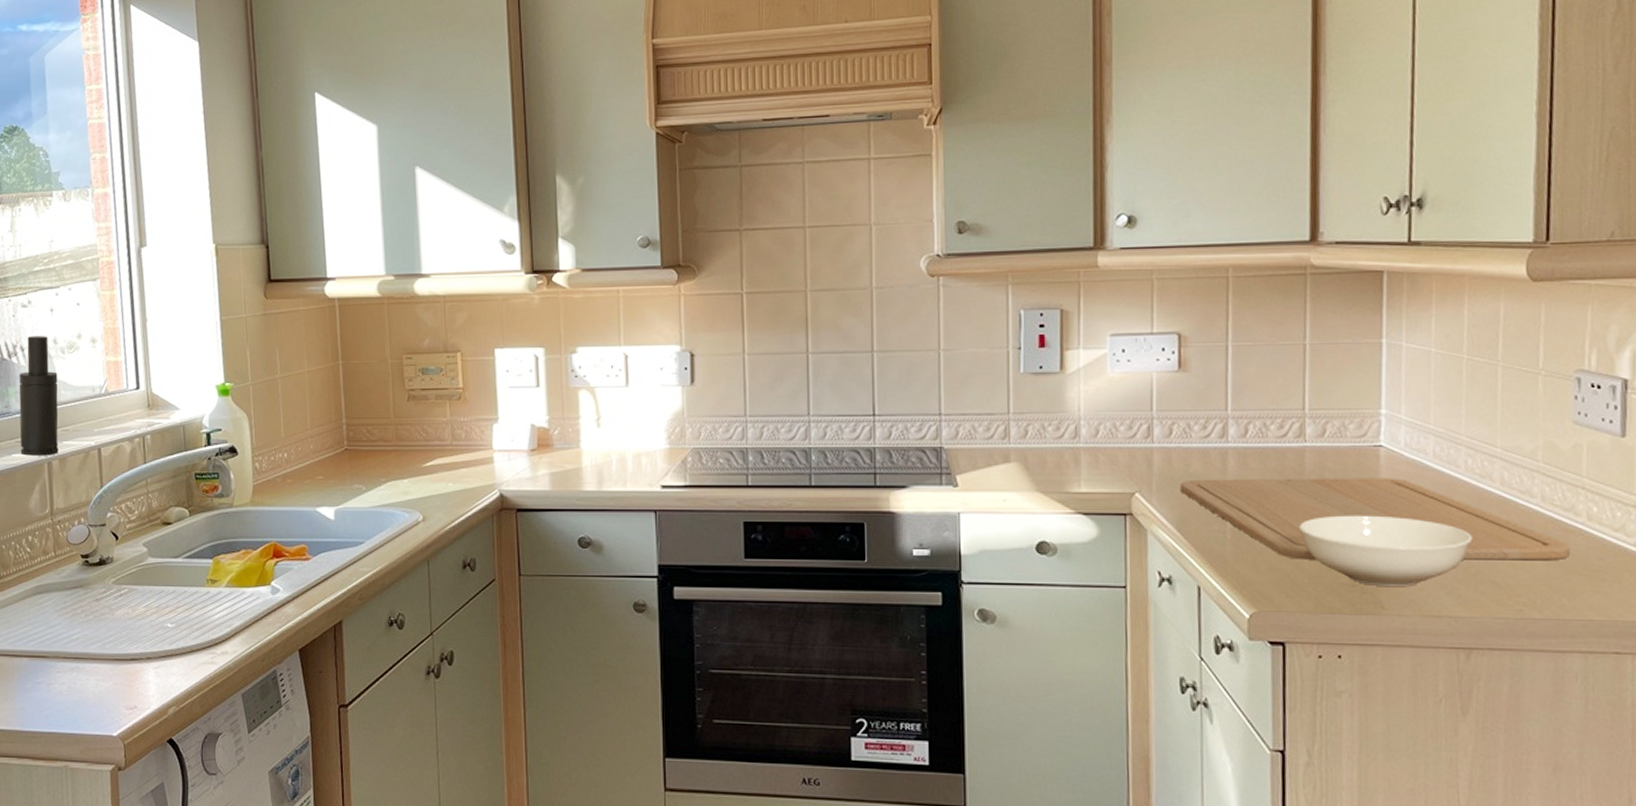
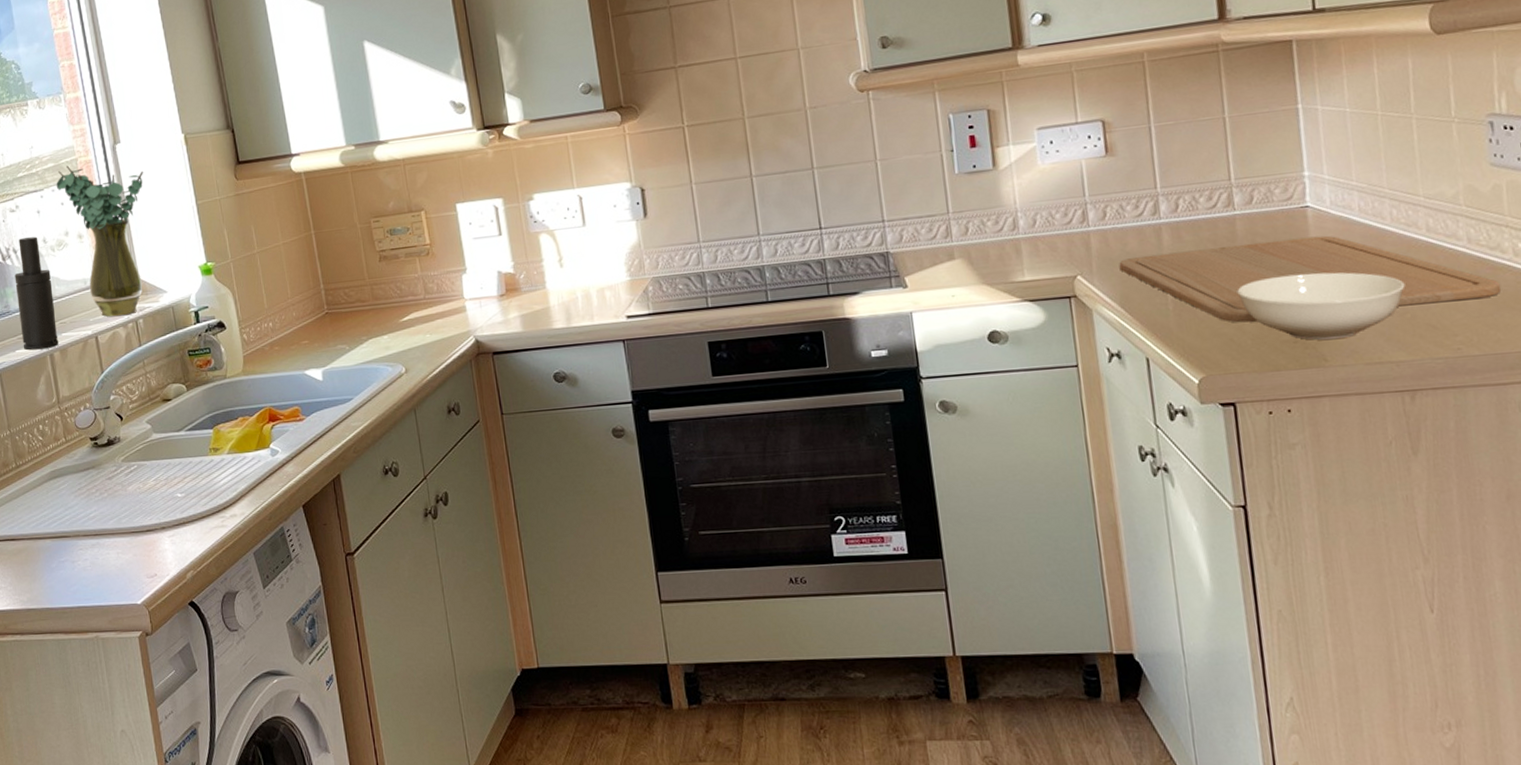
vase: none [73,264,169,430] -> present [56,165,144,317]

